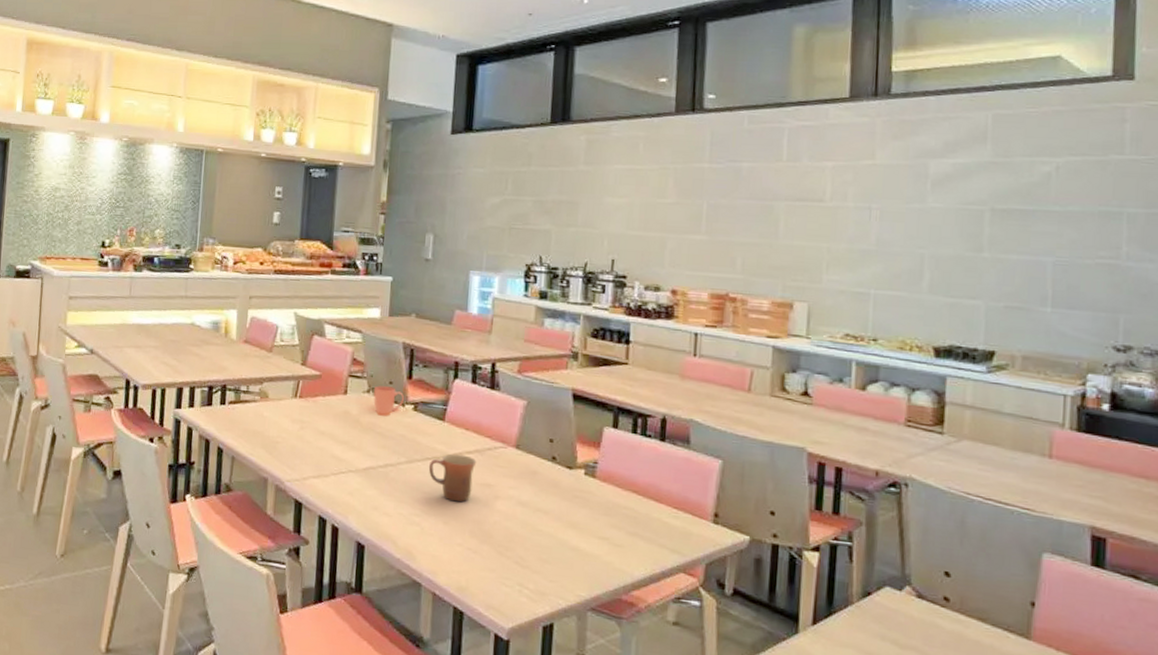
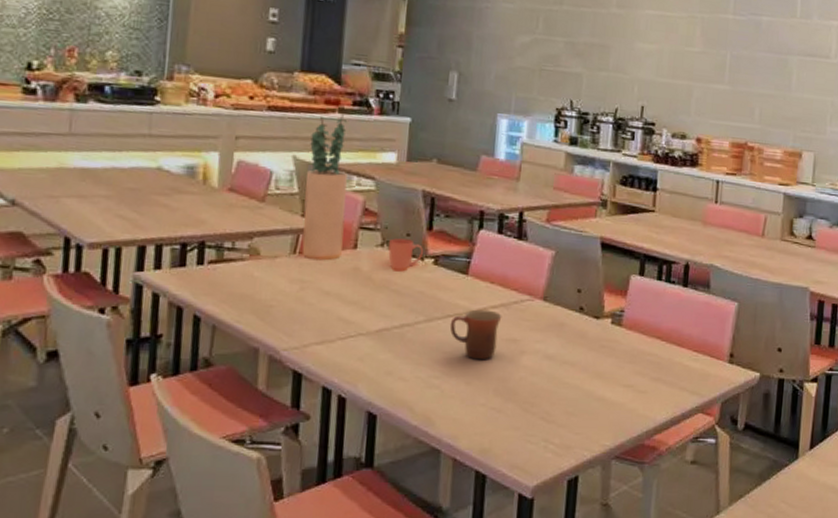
vase: none [301,272,339,405] -> present [301,111,348,261]

